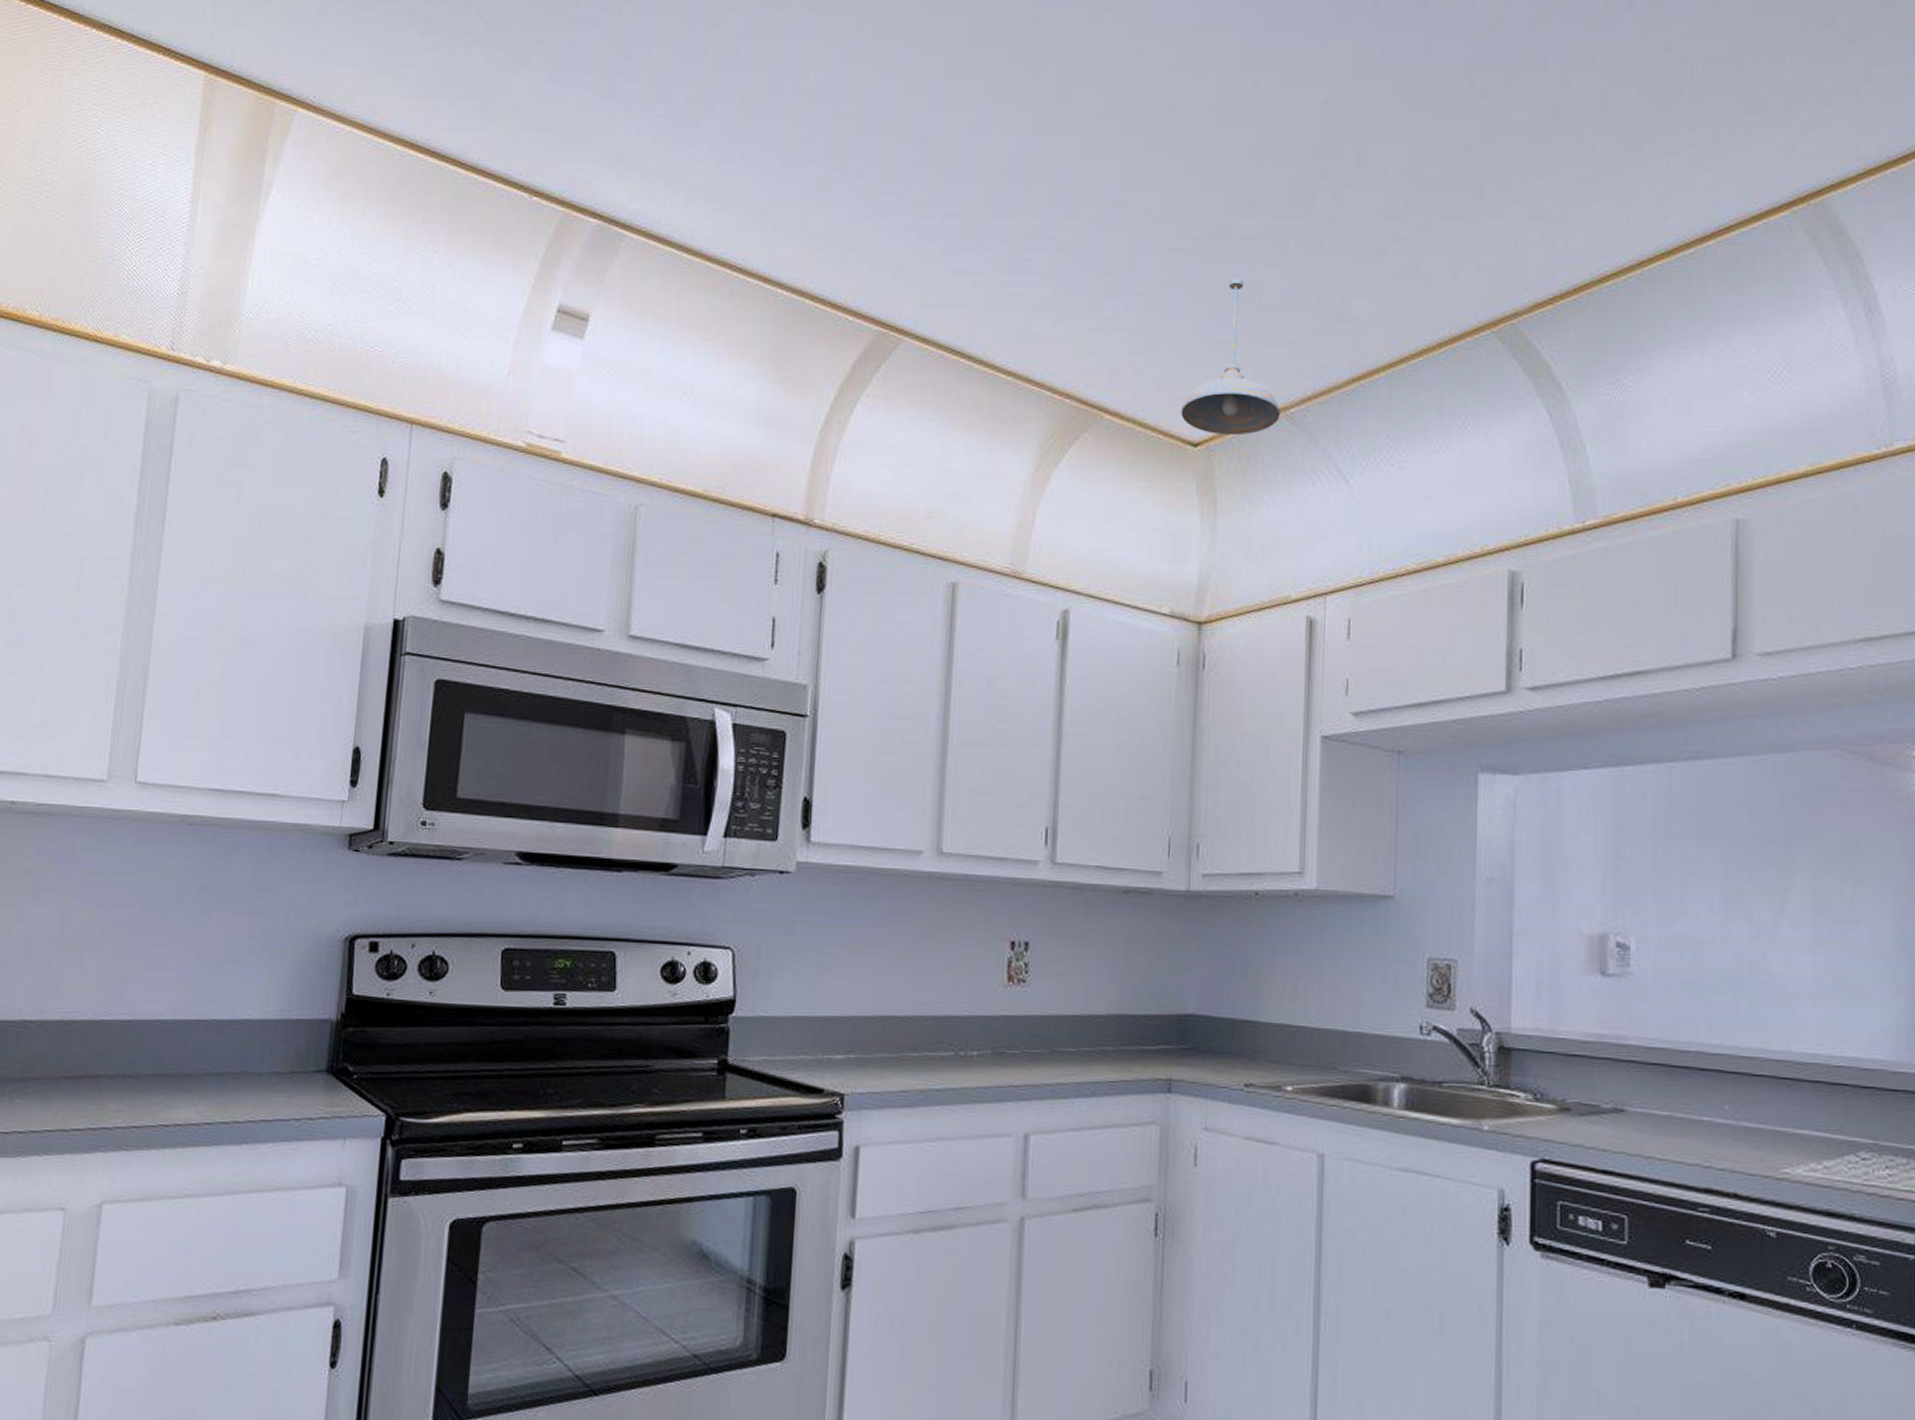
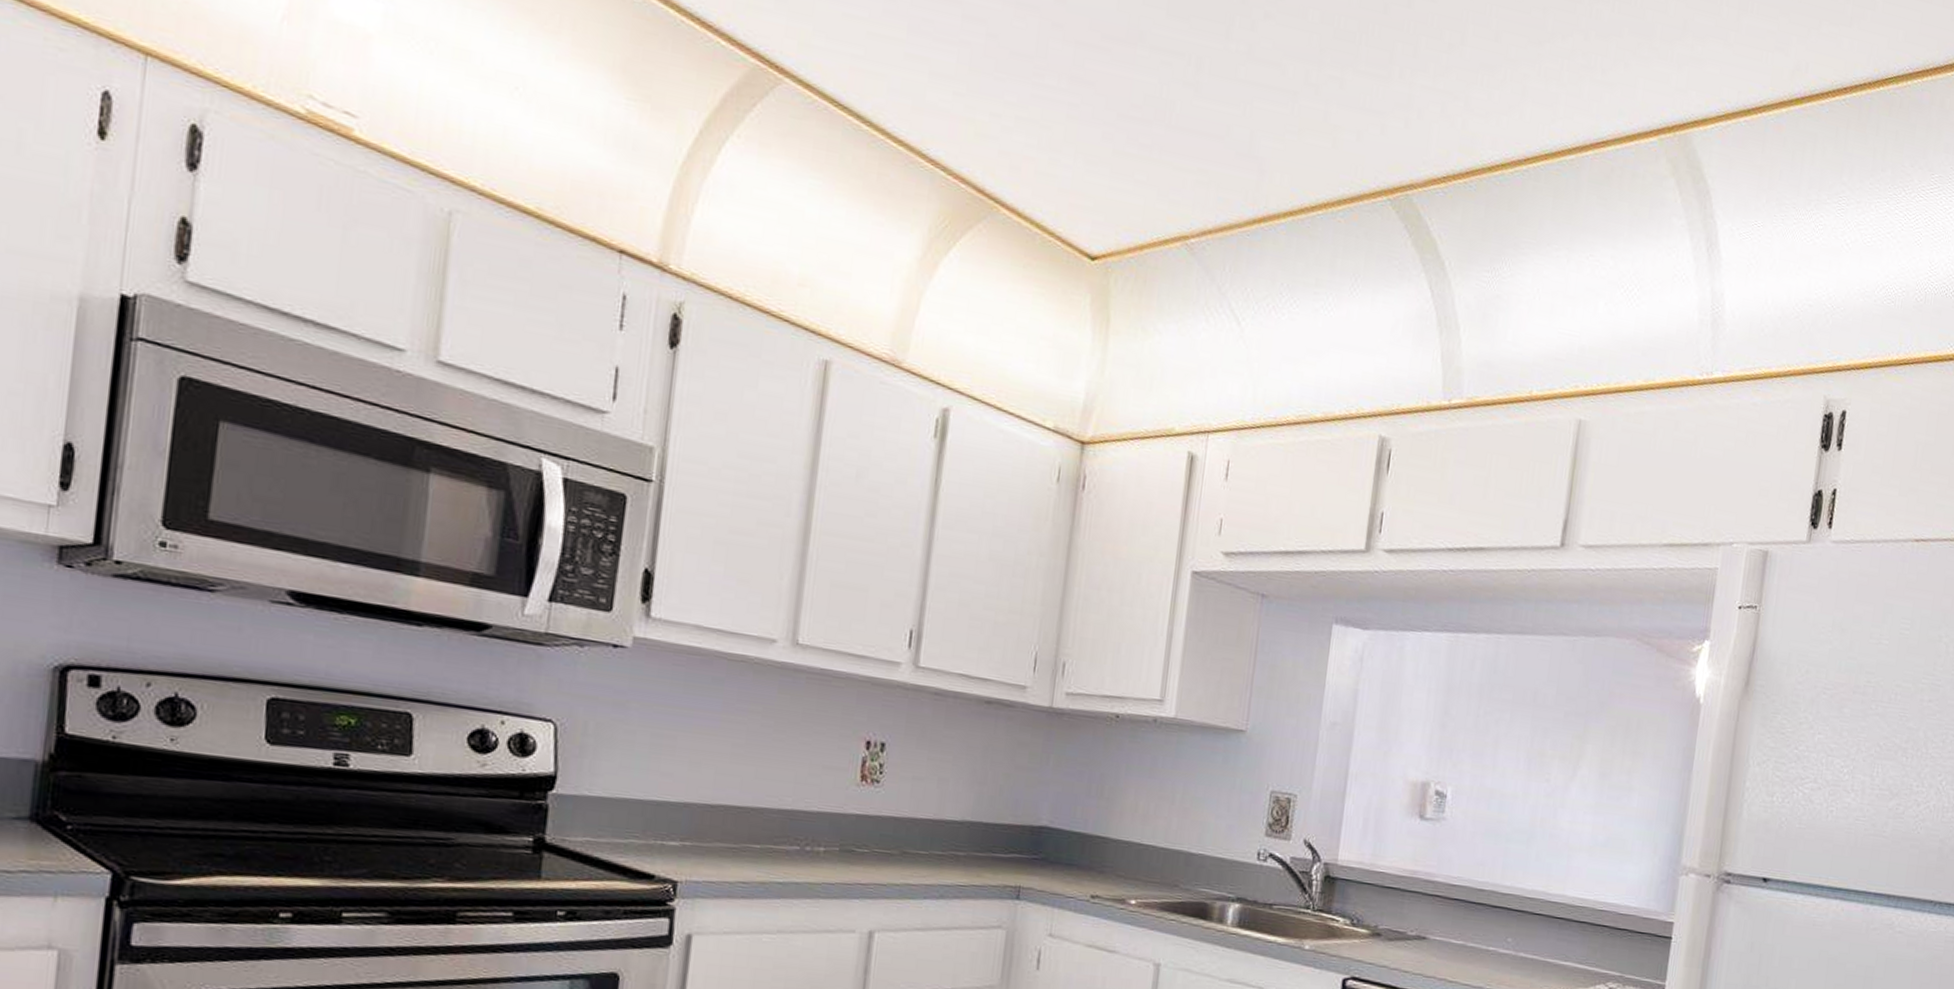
pendant light: present [1181,278,1281,436] -> none [1080,89,1181,258]

